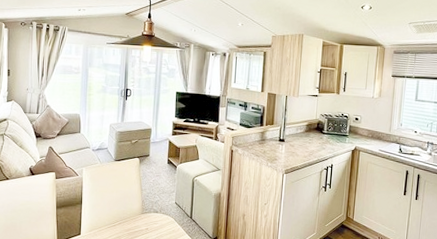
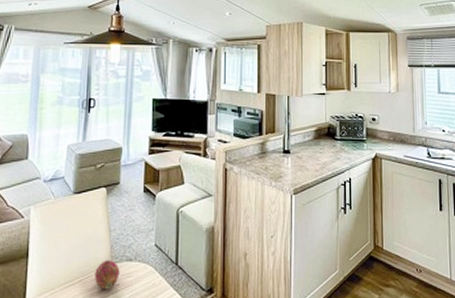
fruit: none [130,211,149,232] -> present [95,260,120,290]

